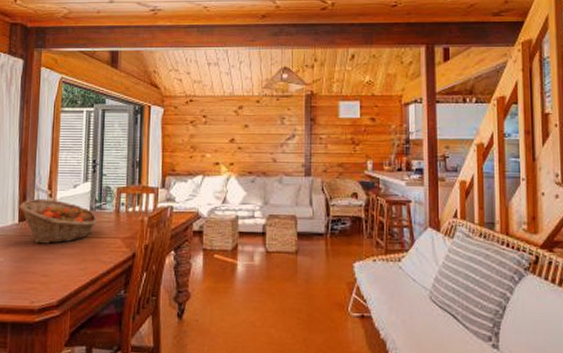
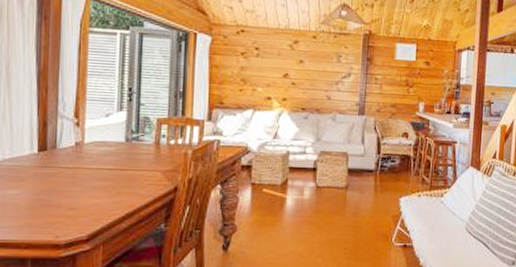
fruit basket: present [19,198,98,244] -> none [38,127,135,176]

